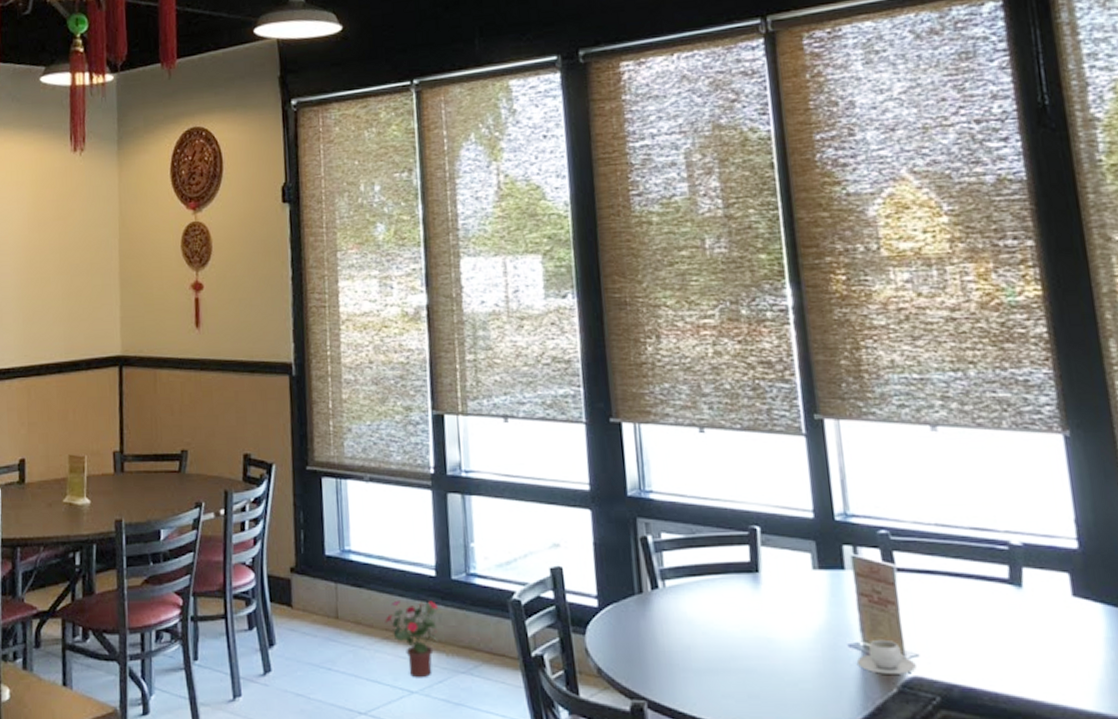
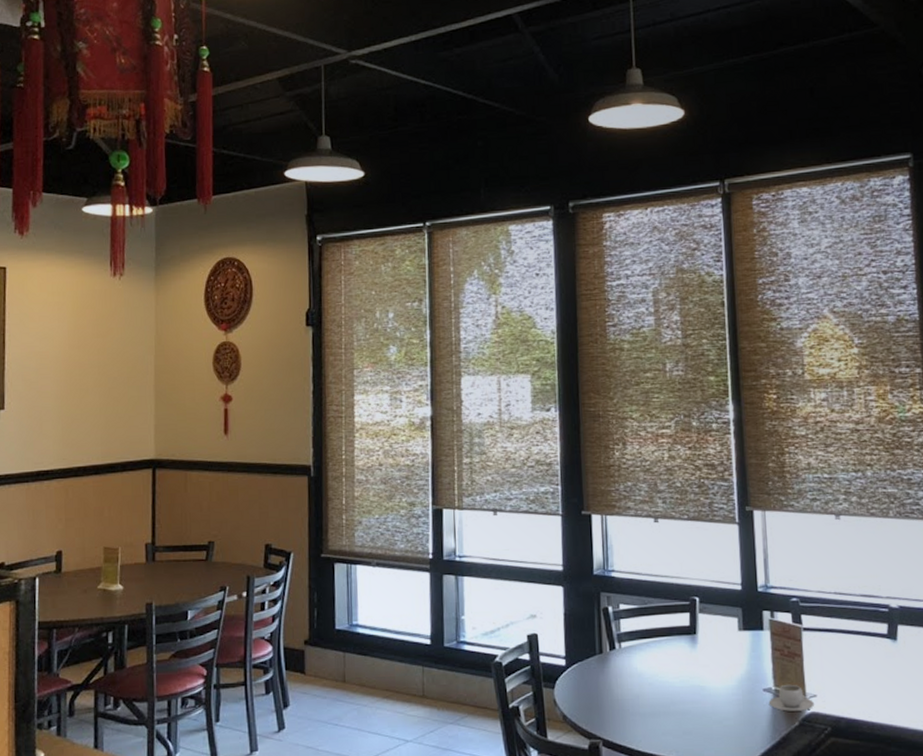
potted flower: present [385,601,439,678] -> none [385,665,433,729]

